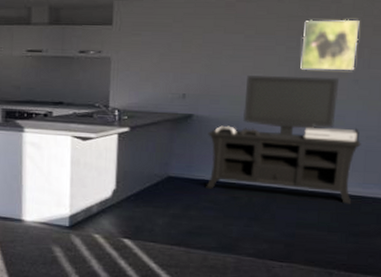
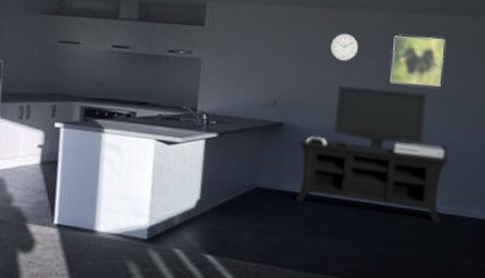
wall clock: none [239,22,268,50] -> present [331,33,359,61]

